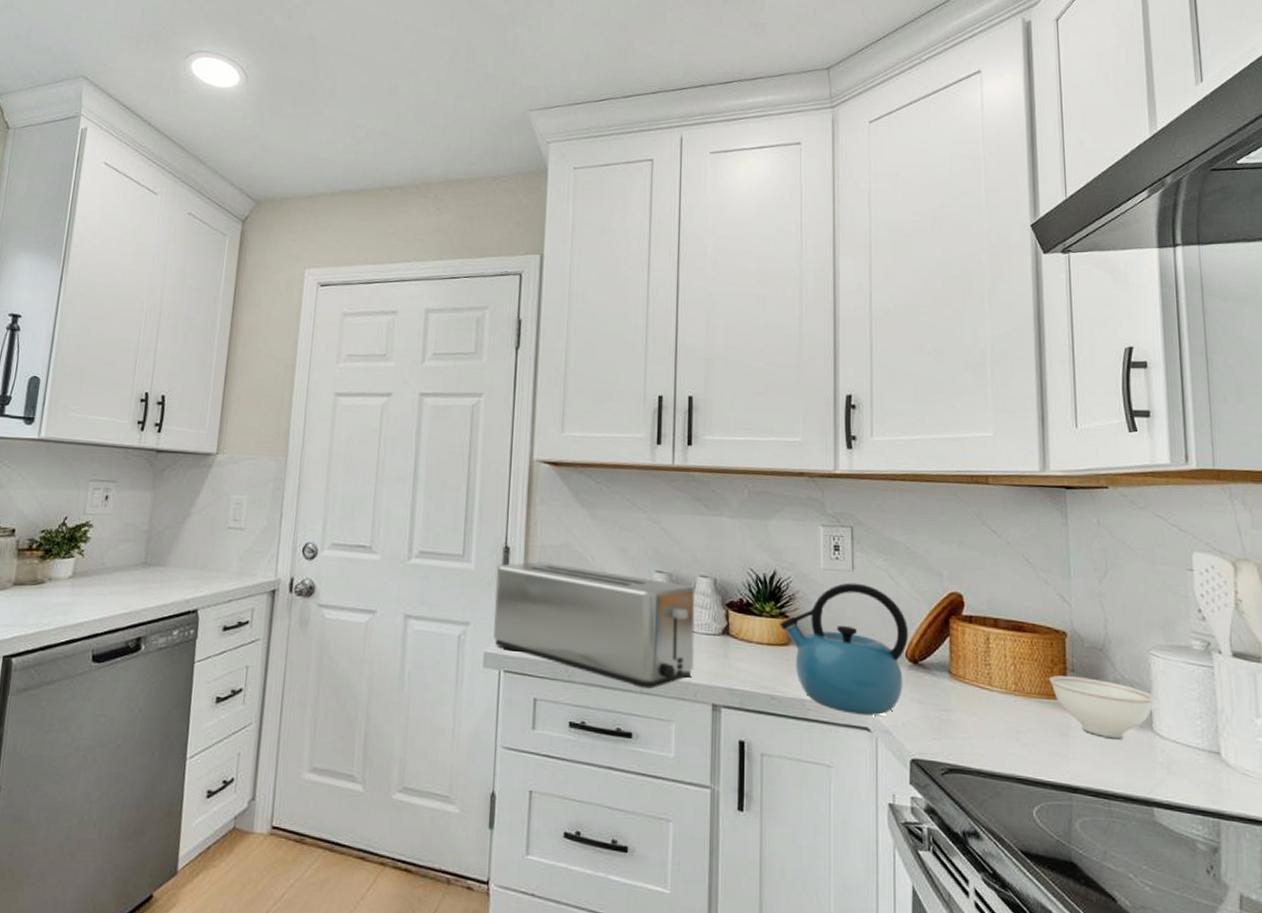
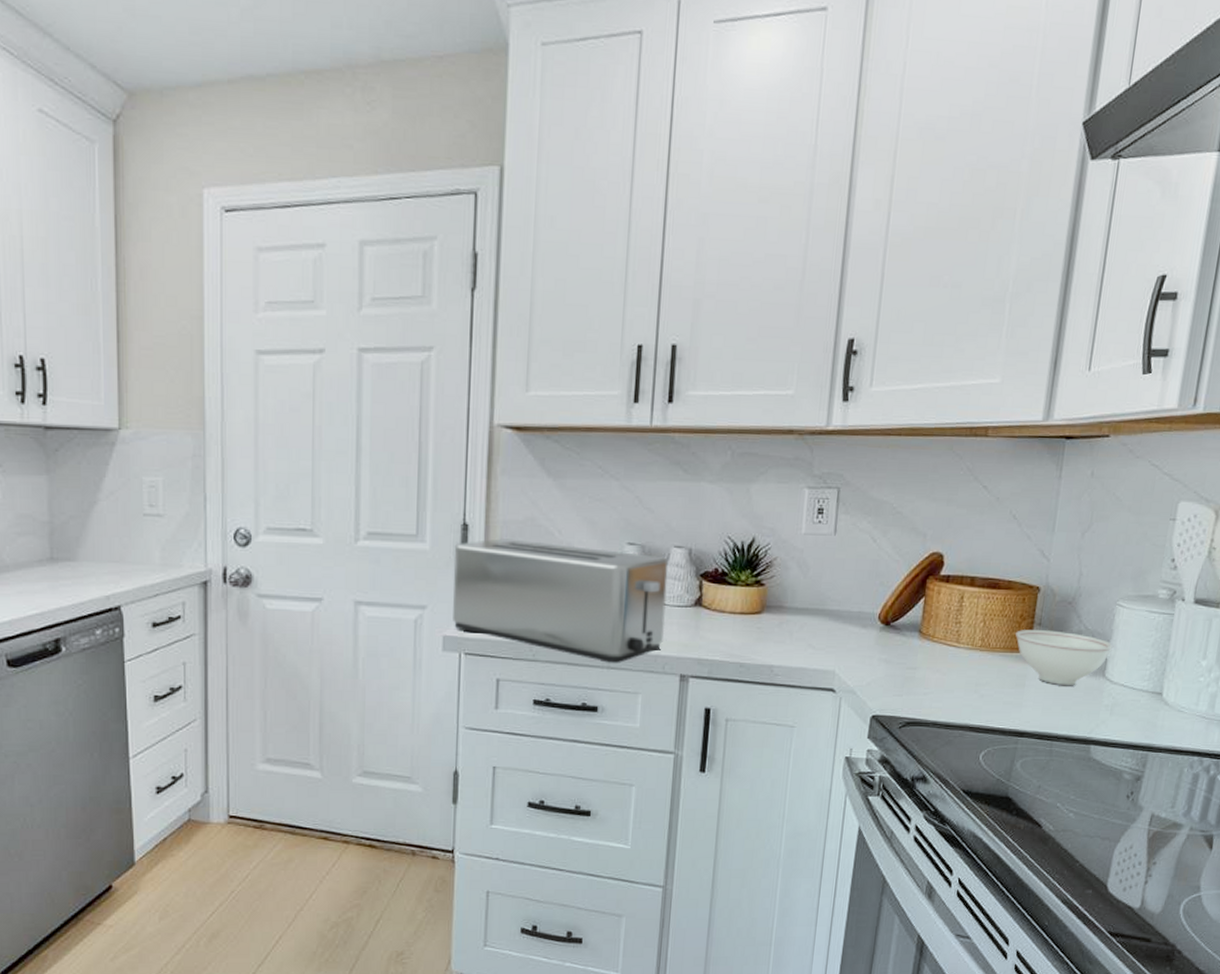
kettle: present [779,583,909,716] -> none [754,547,885,677]

